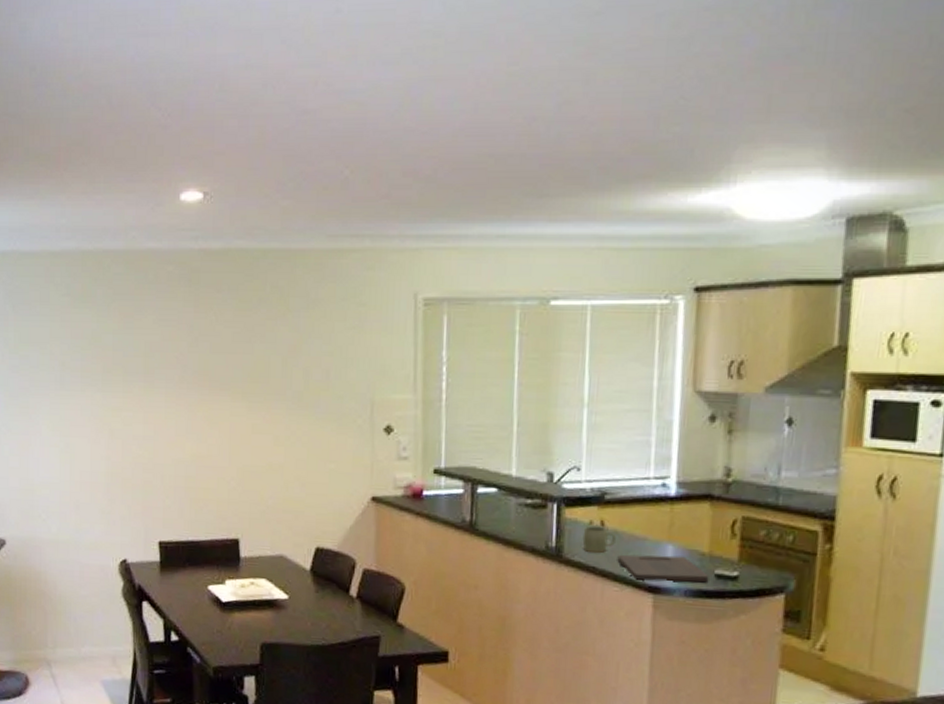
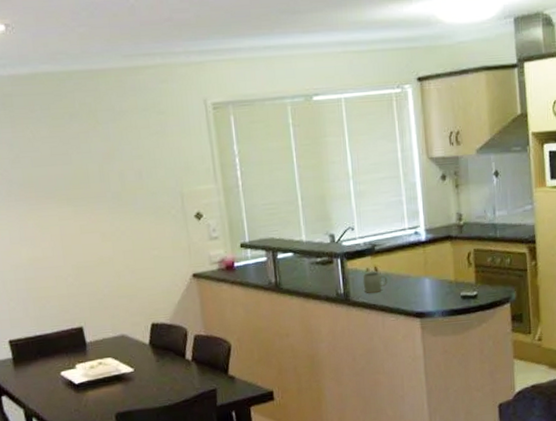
cutting board: present [617,554,709,583] -> none [390,286,458,309]

